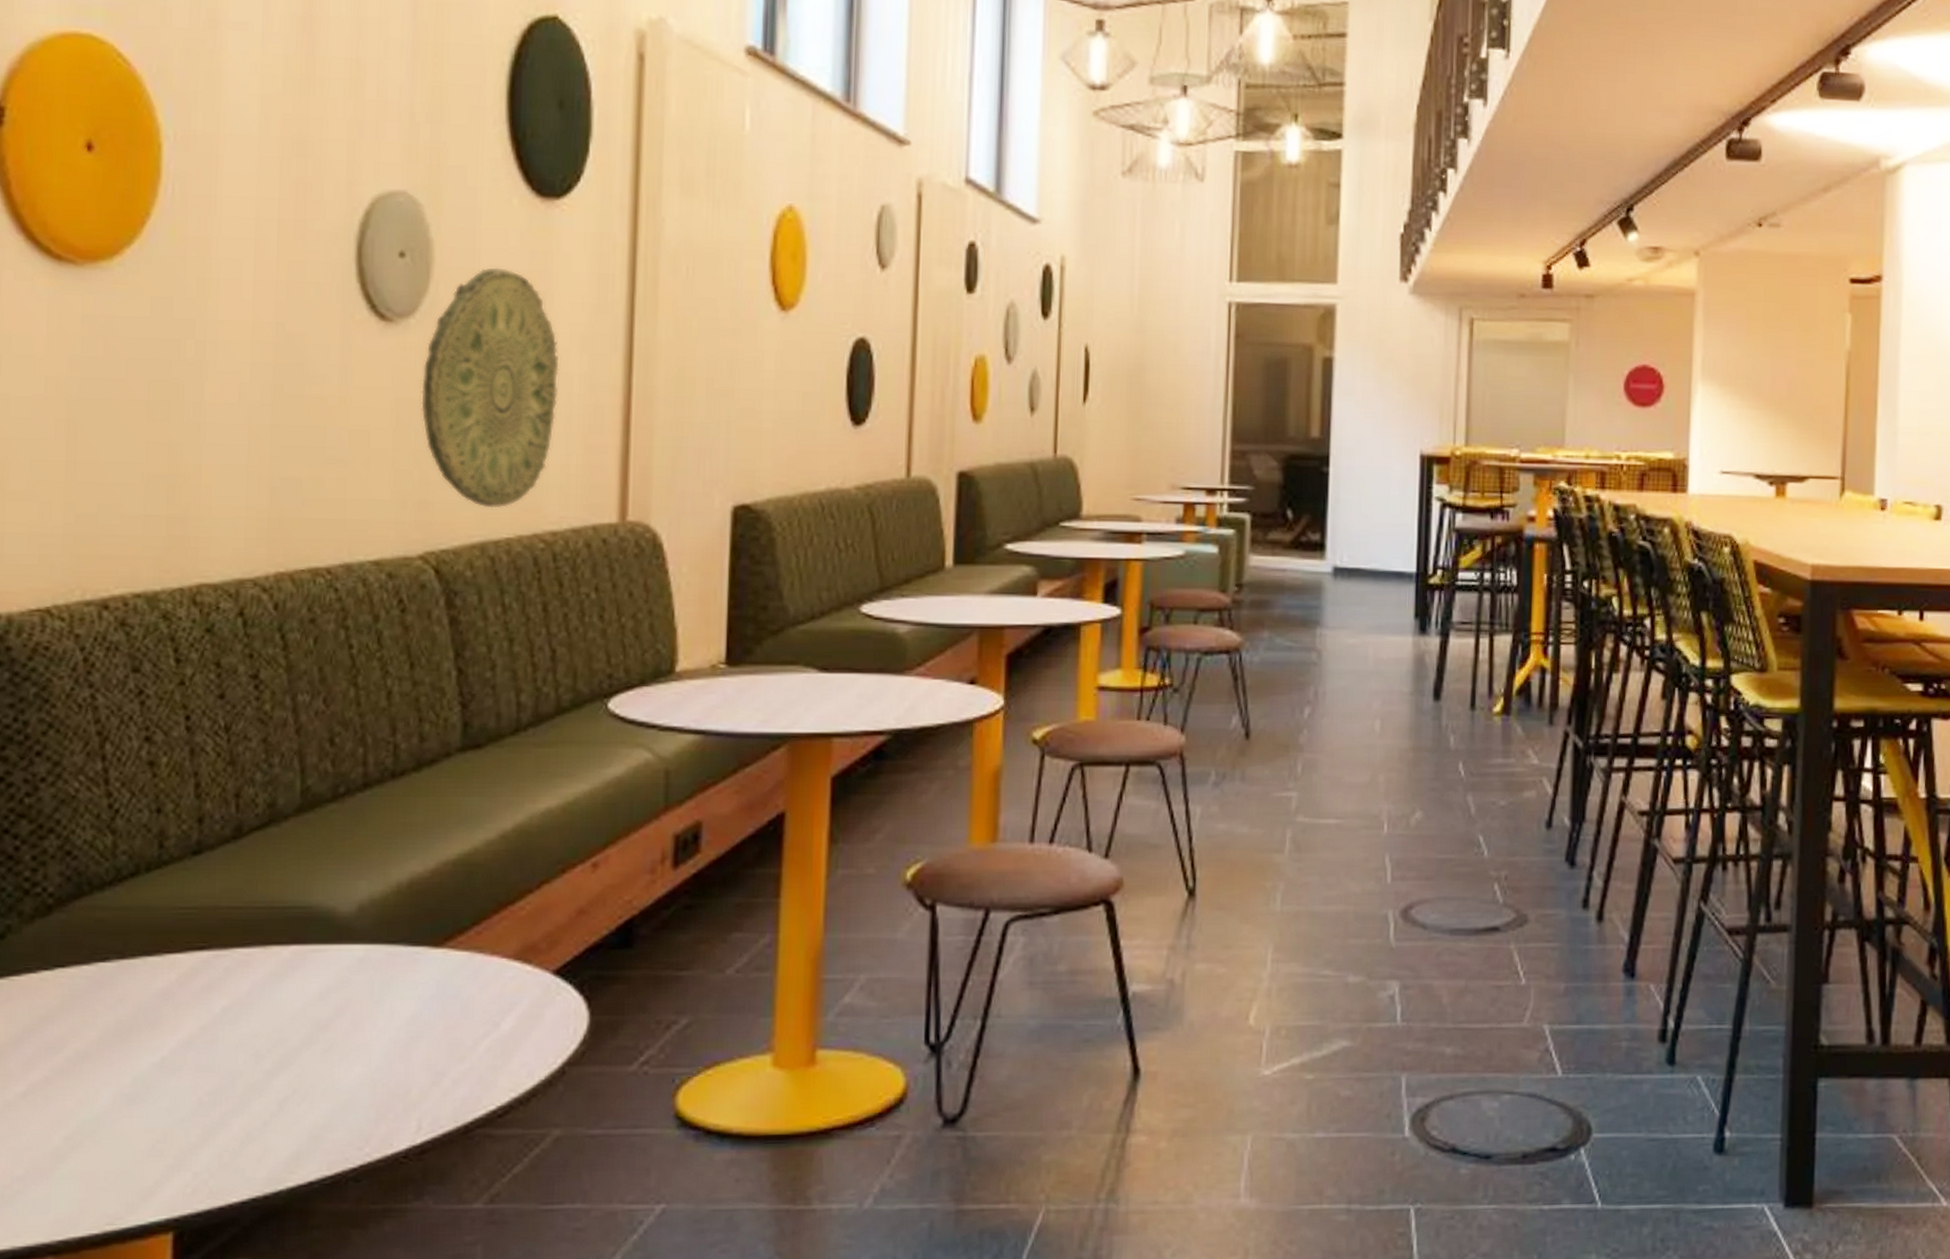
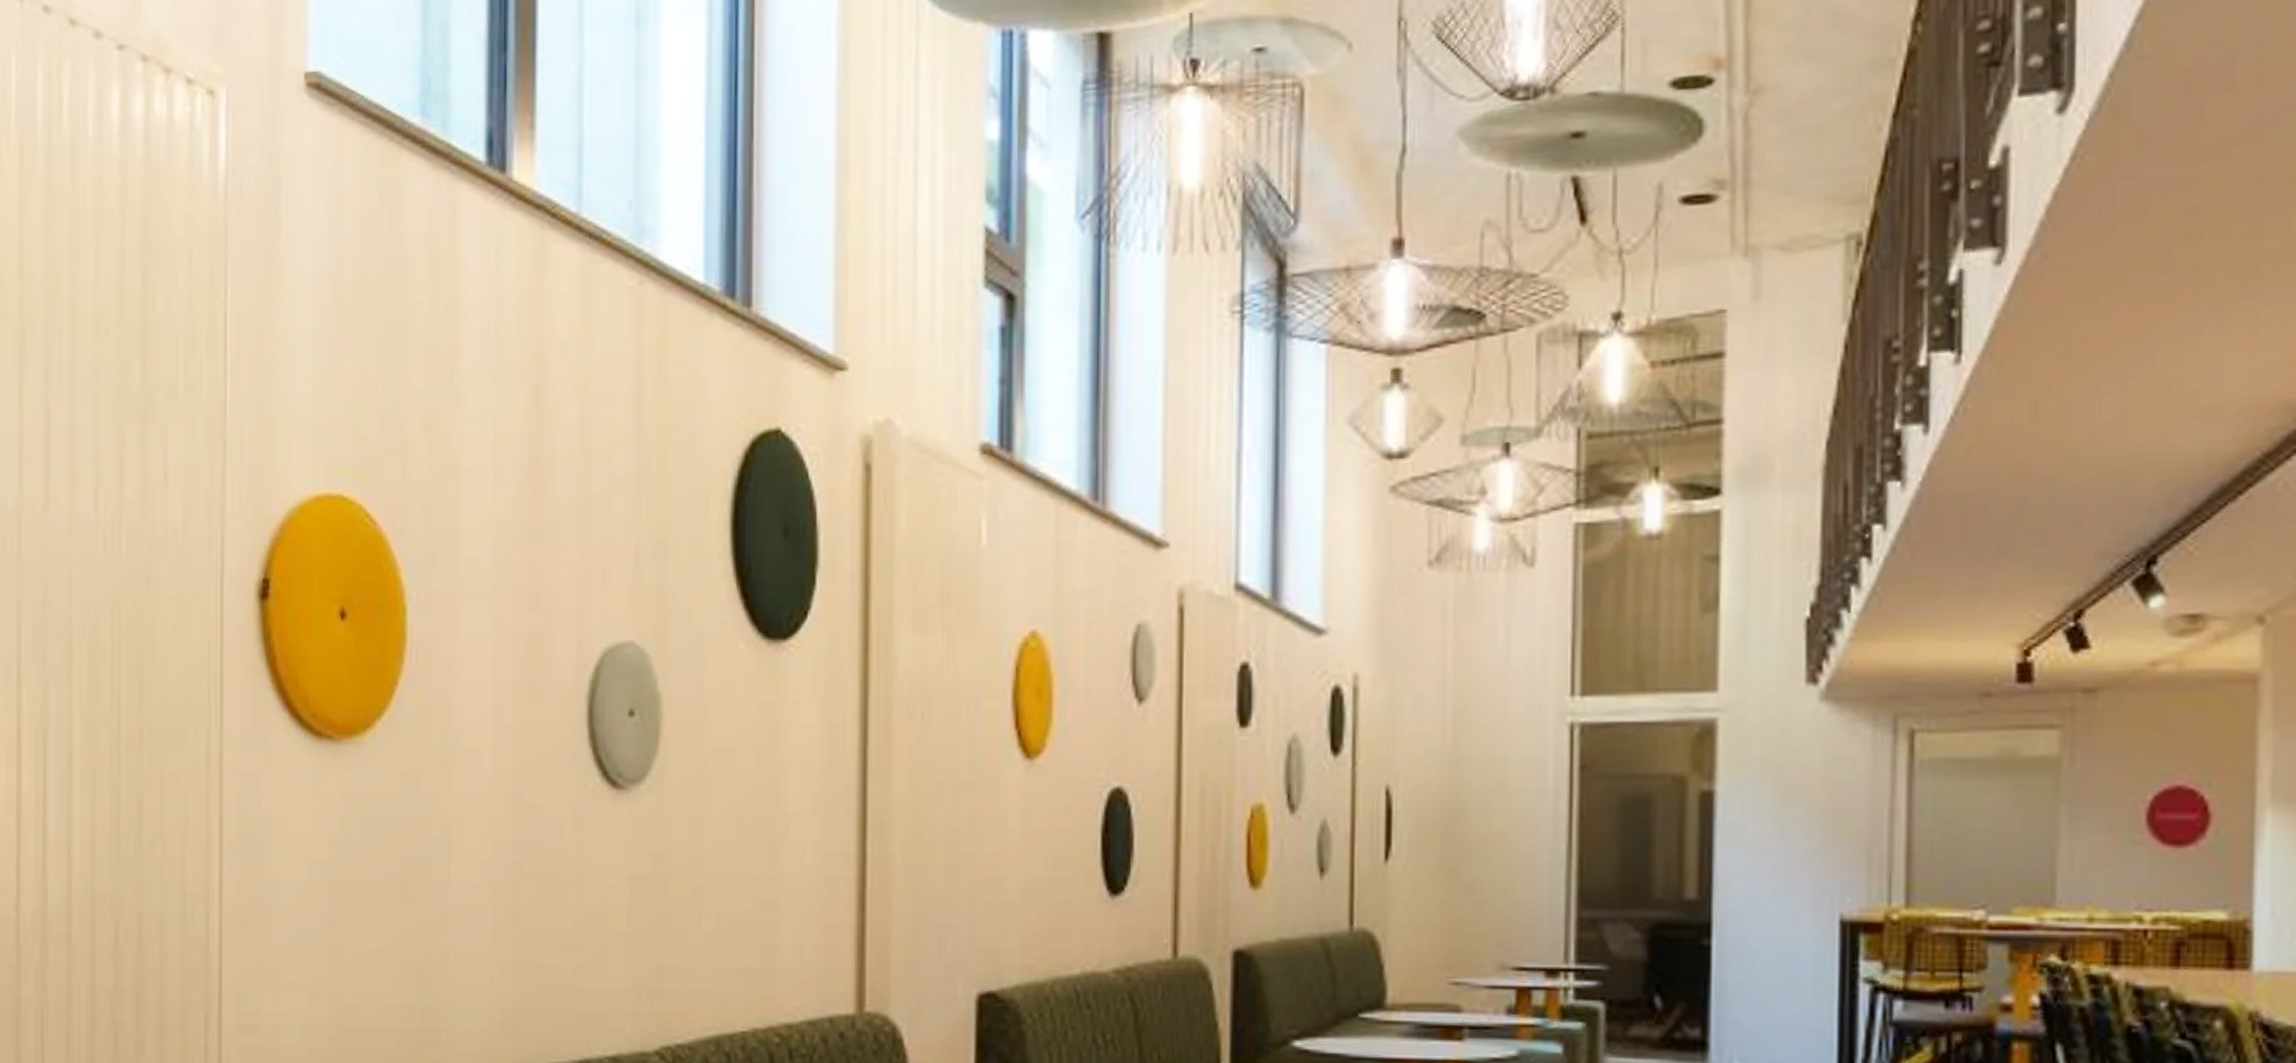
decorative disc: present [421,267,559,509] -> none [653,723,791,998]

